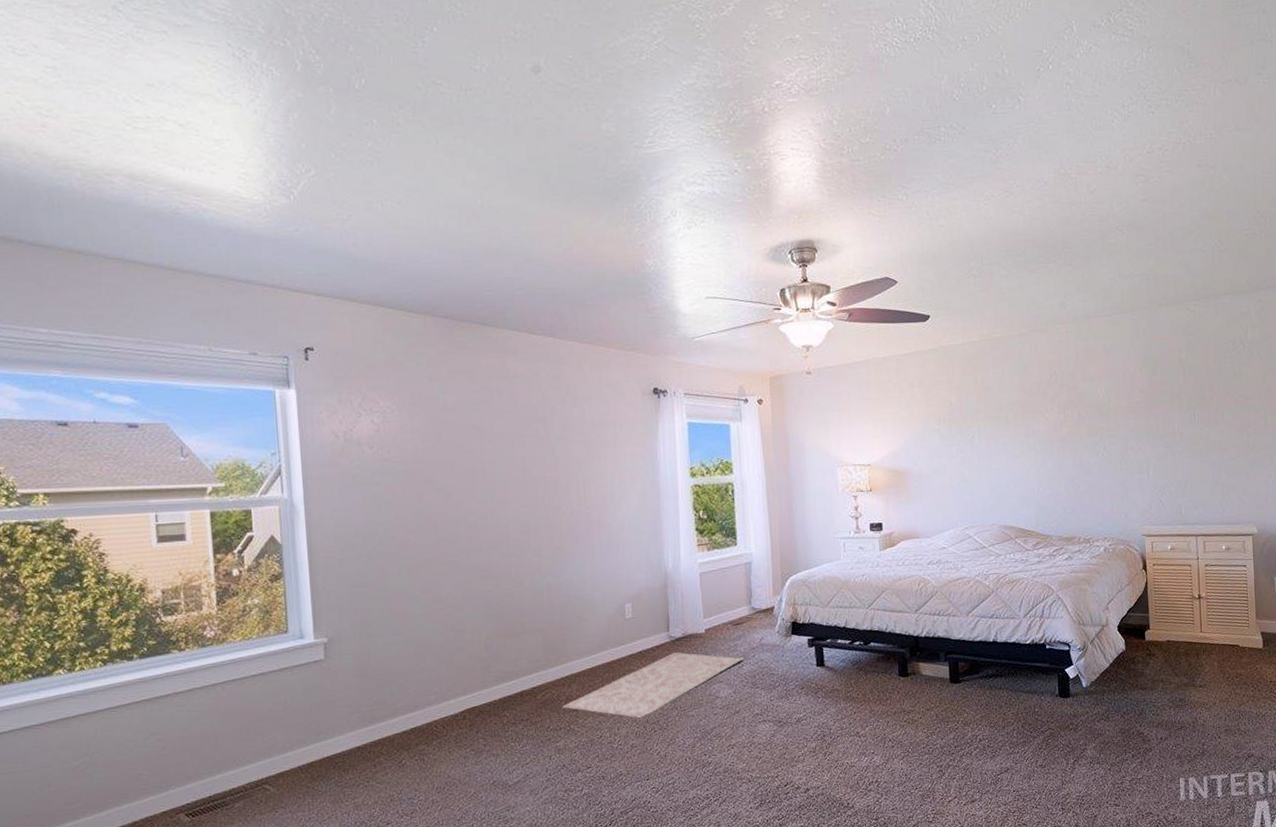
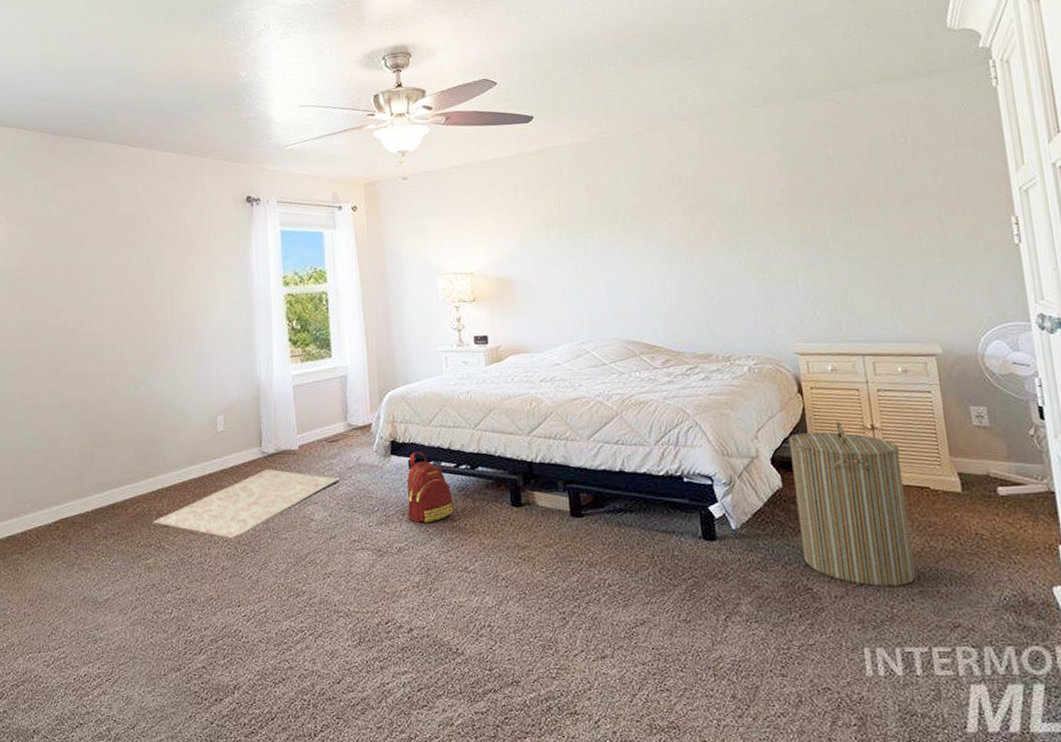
backpack: none [806,631,848,696] -> present [406,451,454,524]
laundry hamper: none [1132,592,1224,729] -> present [788,421,917,588]

